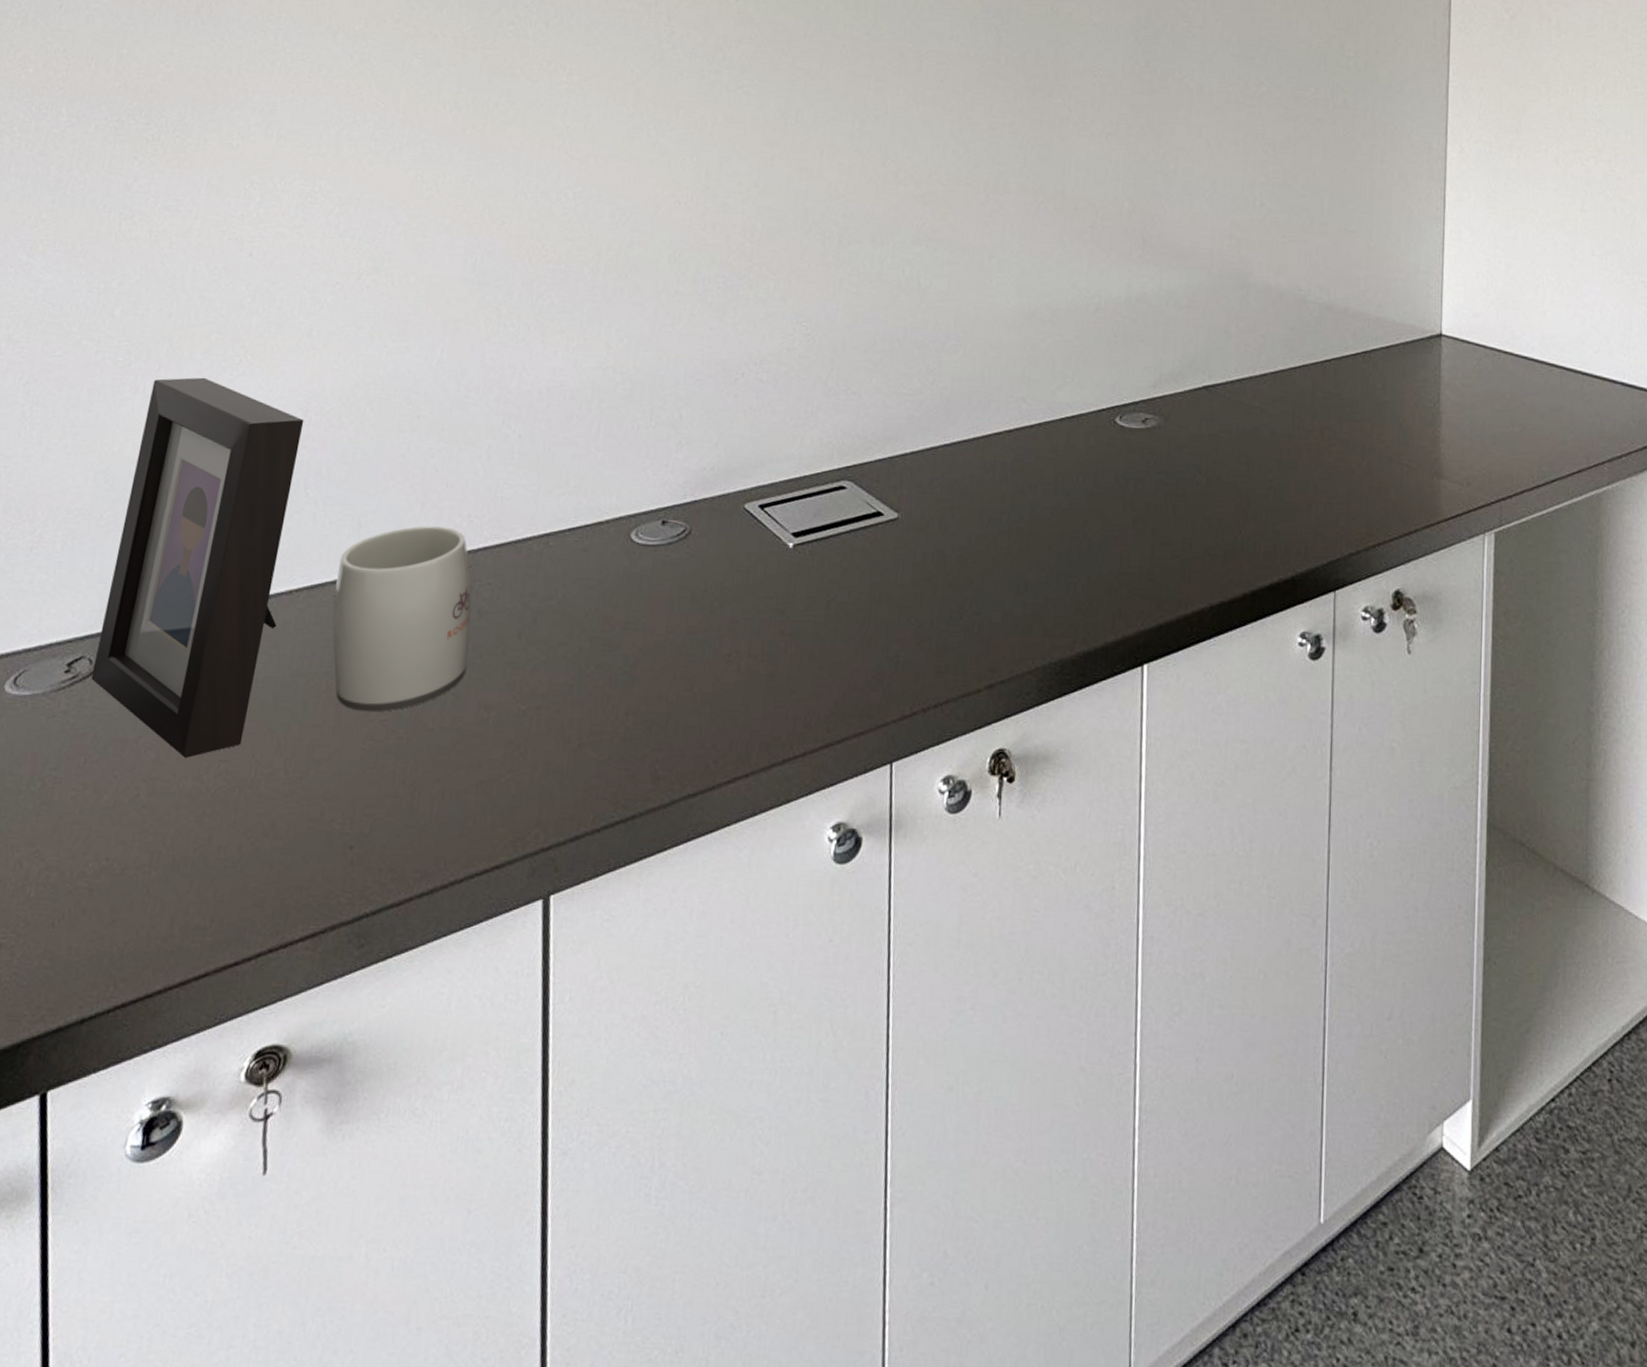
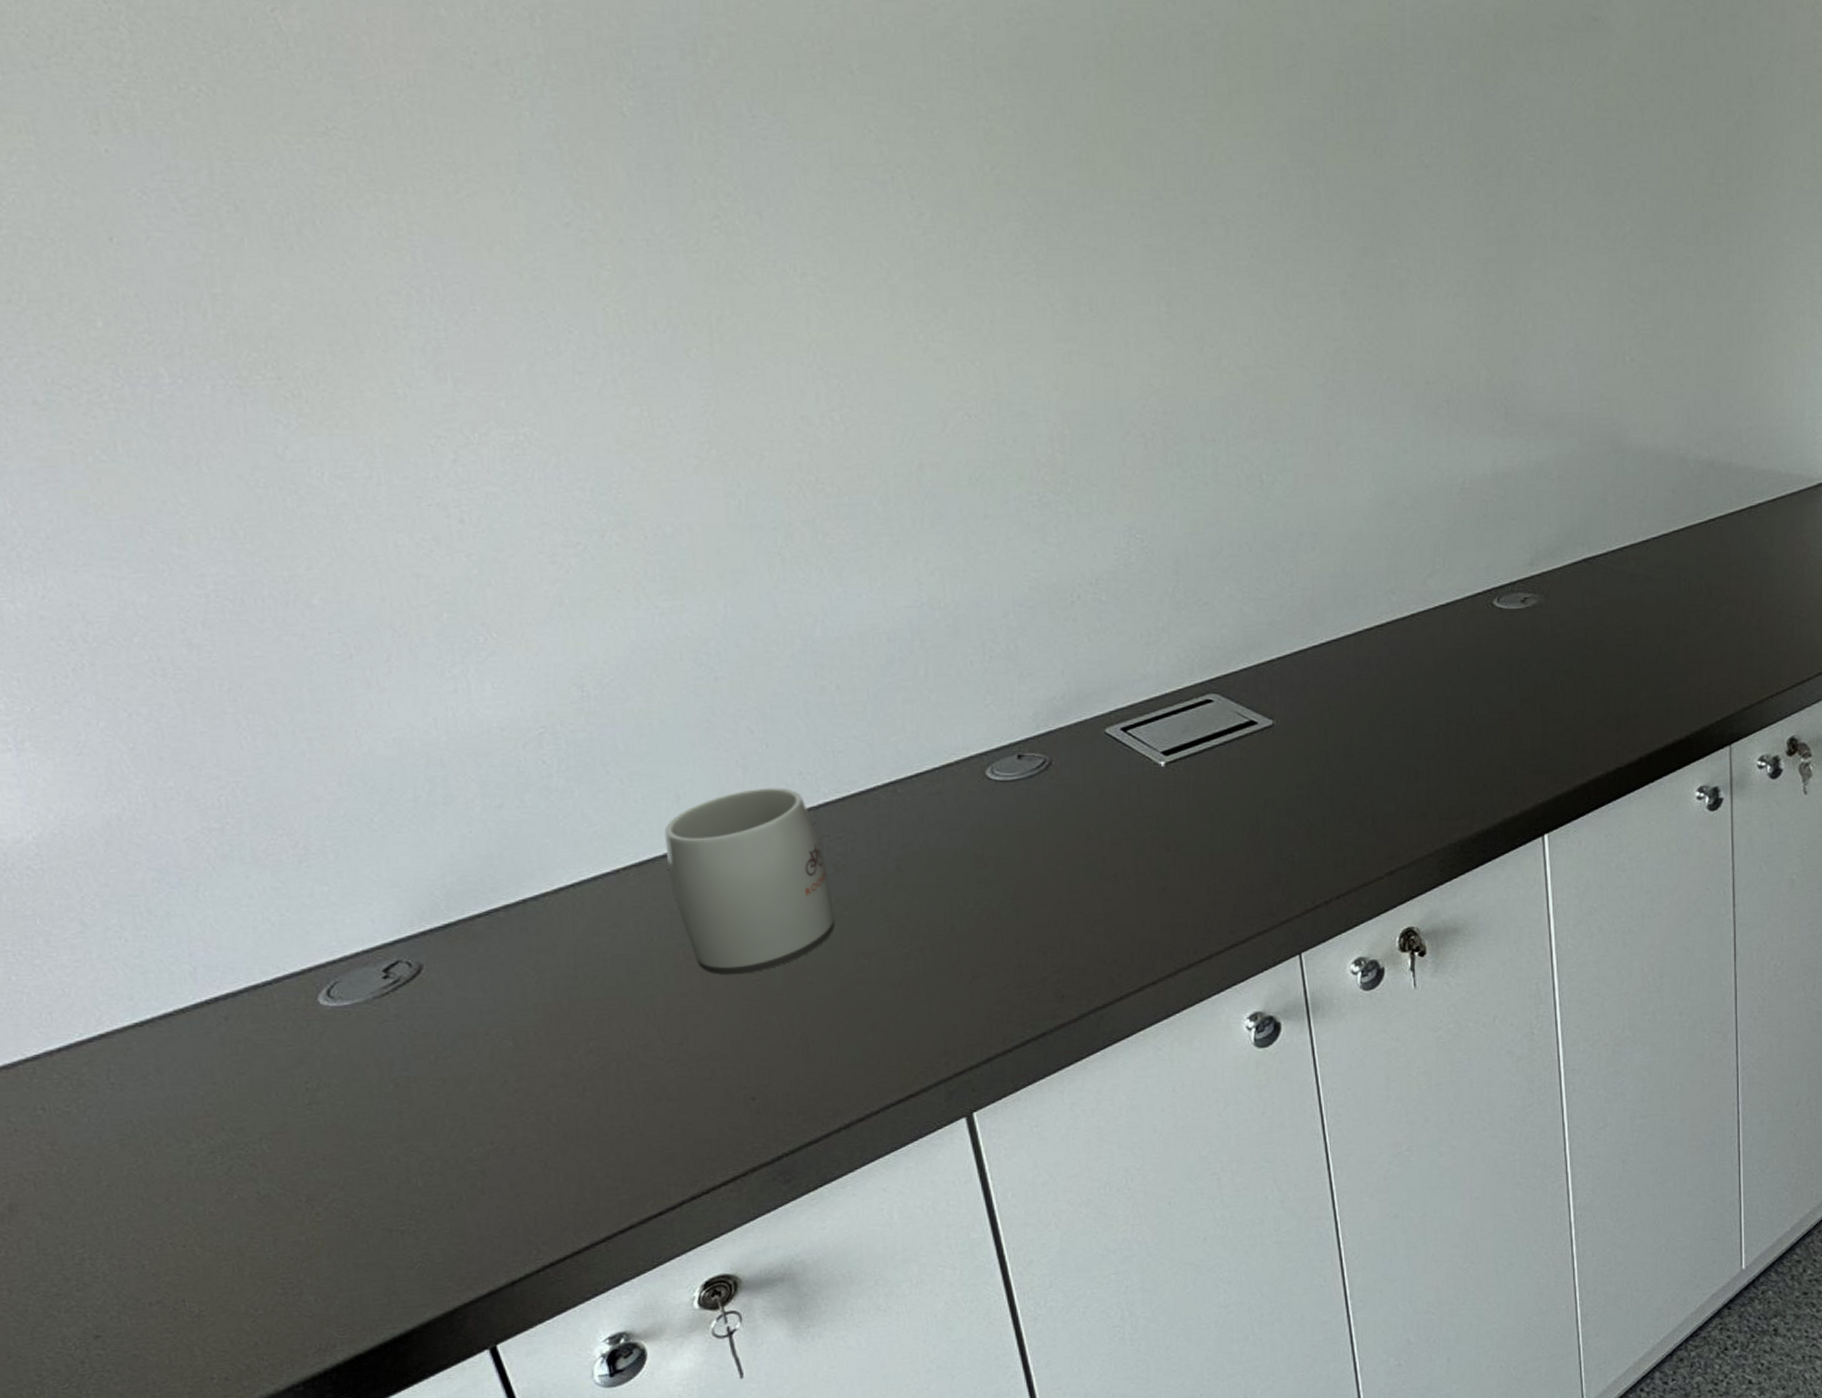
picture frame: present [91,377,304,758] -> none [386,662,611,1041]

